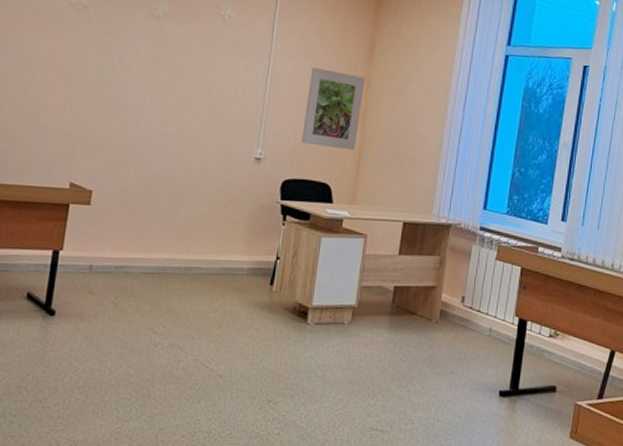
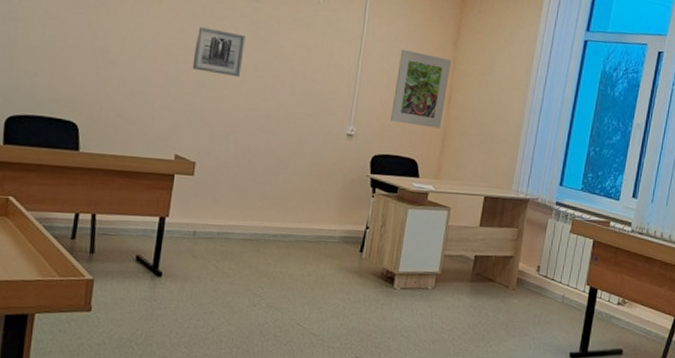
wall art: none [89,45,146,100] -> present [192,26,245,78]

